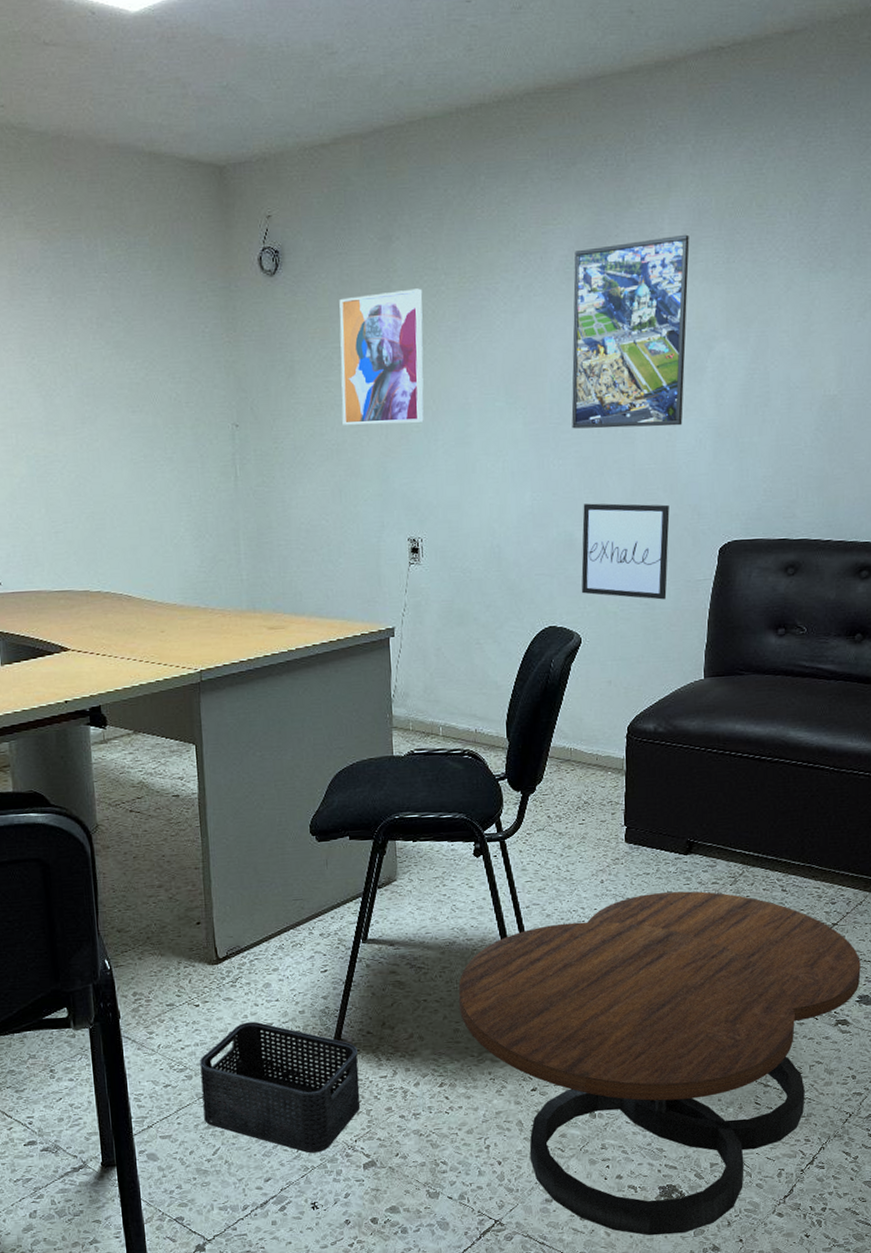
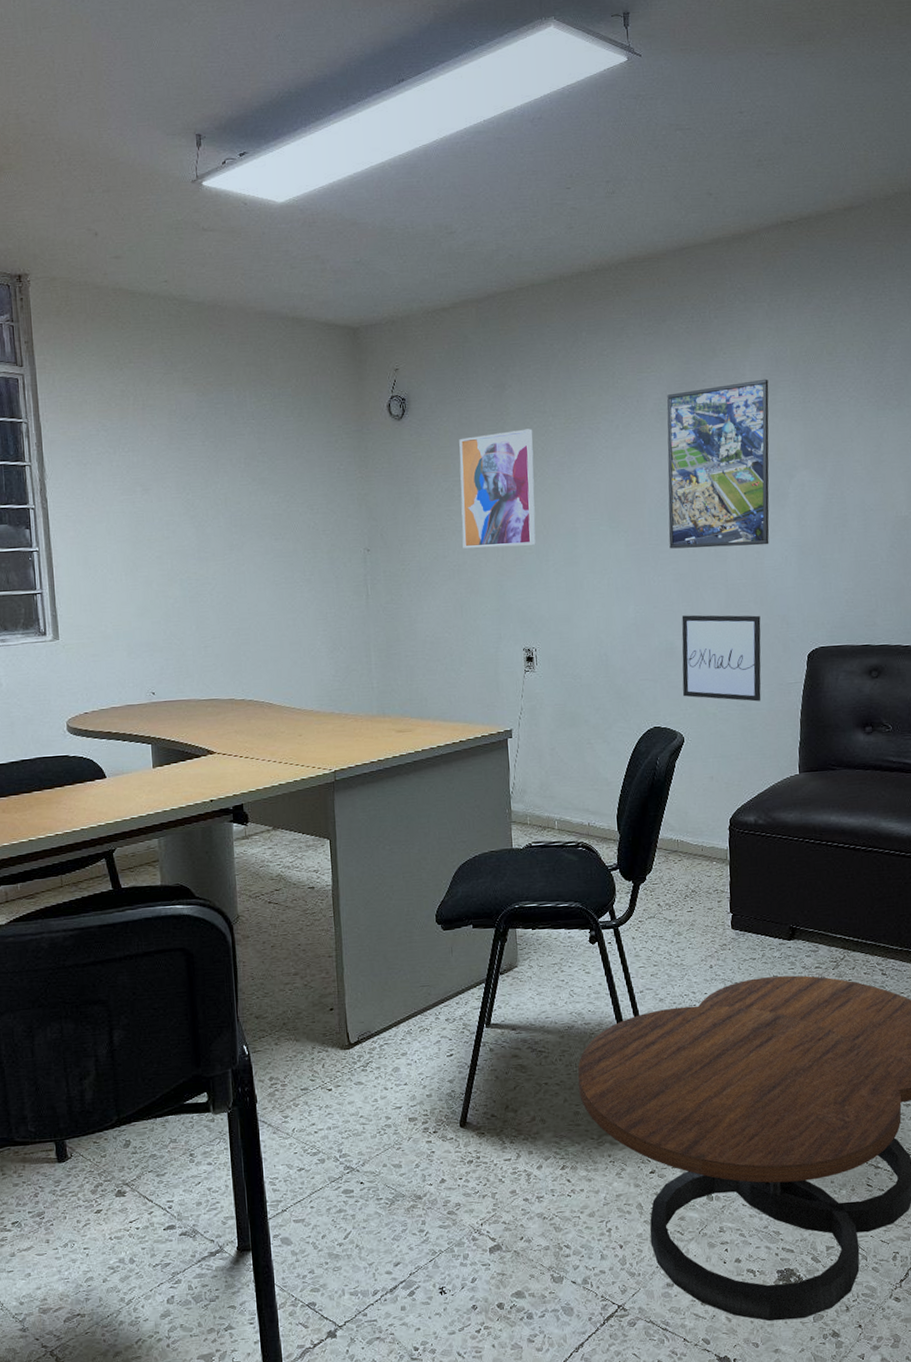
storage bin: present [200,1021,361,1154] -> none [332,1105,486,1237]

